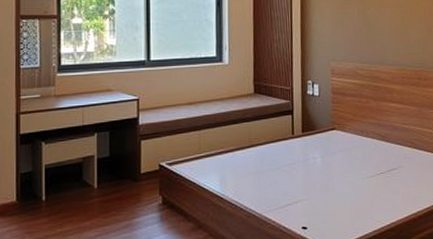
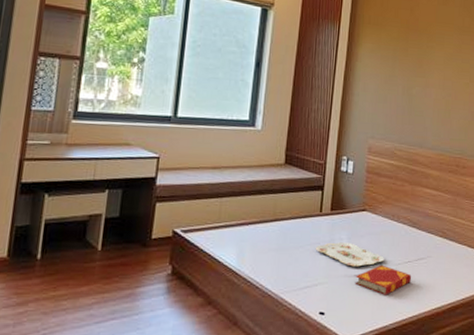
serving tray: none [291,160,358,183] -> present [315,242,384,267]
hardback book: none [332,178,386,206] -> present [354,265,412,295]

